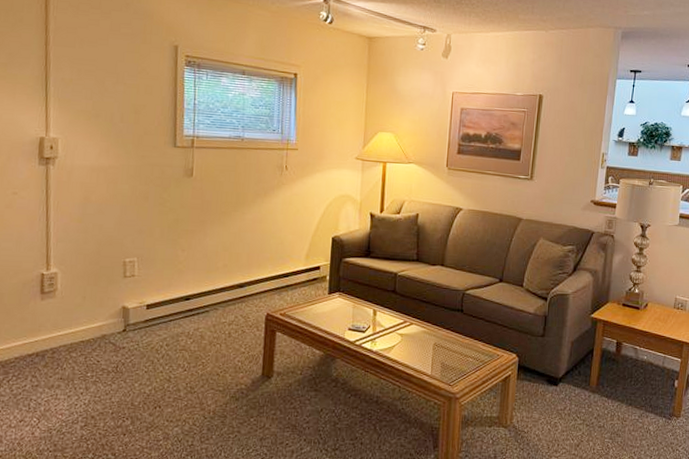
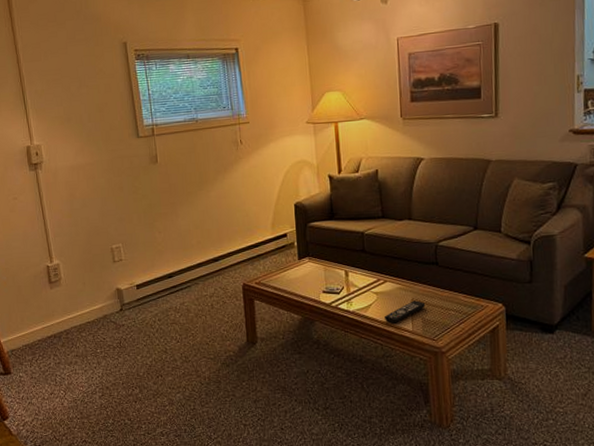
remote control: none [406,345,447,366] -> present [385,300,426,324]

